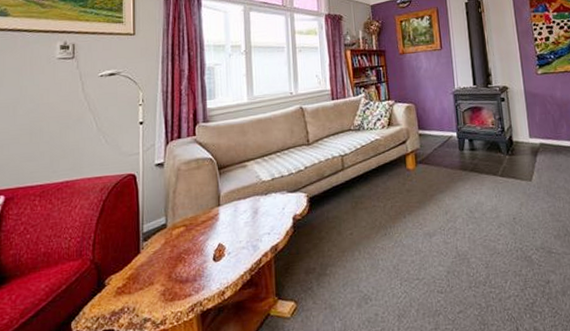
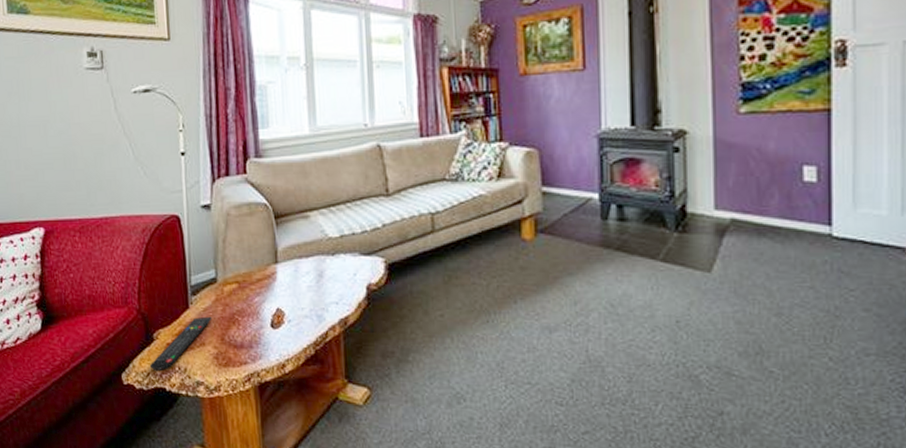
remote control: none [99,258,161,314] -> present [149,316,212,370]

